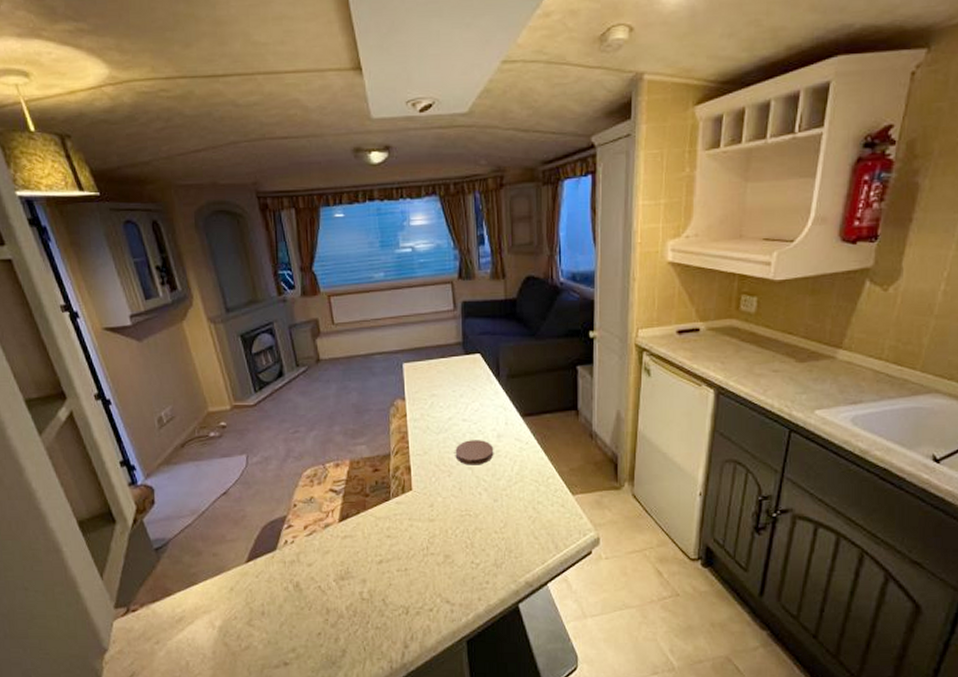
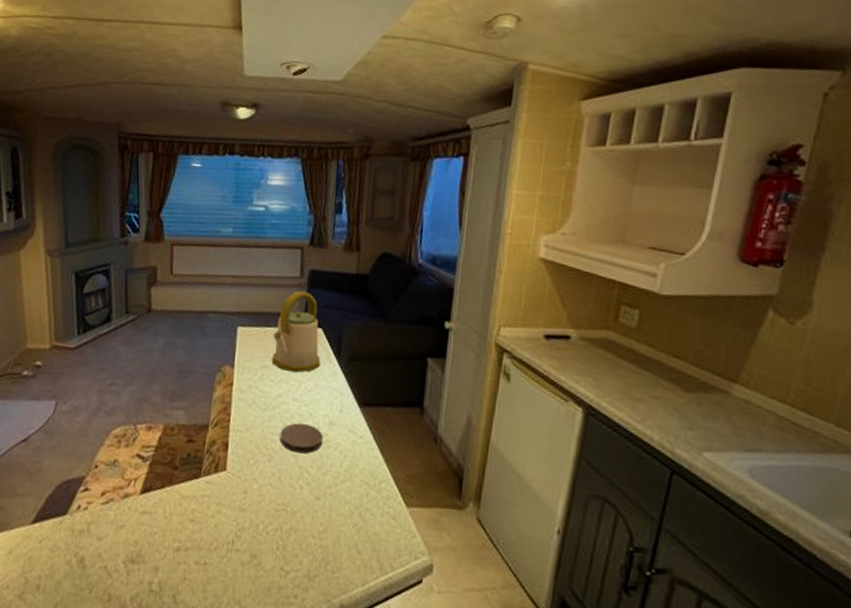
kettle: none [437,322,482,396] -> present [271,290,320,373]

